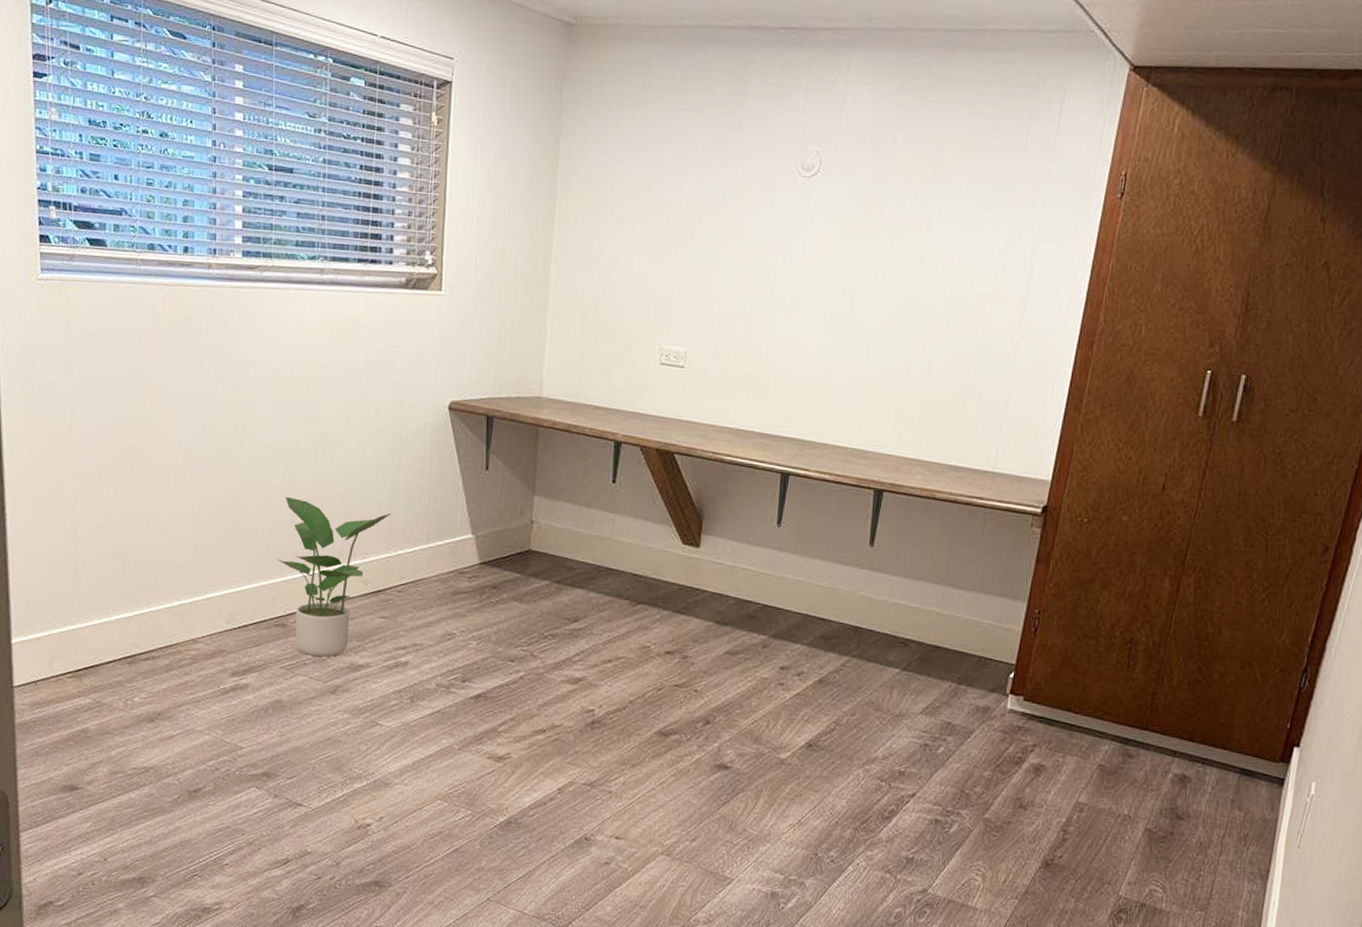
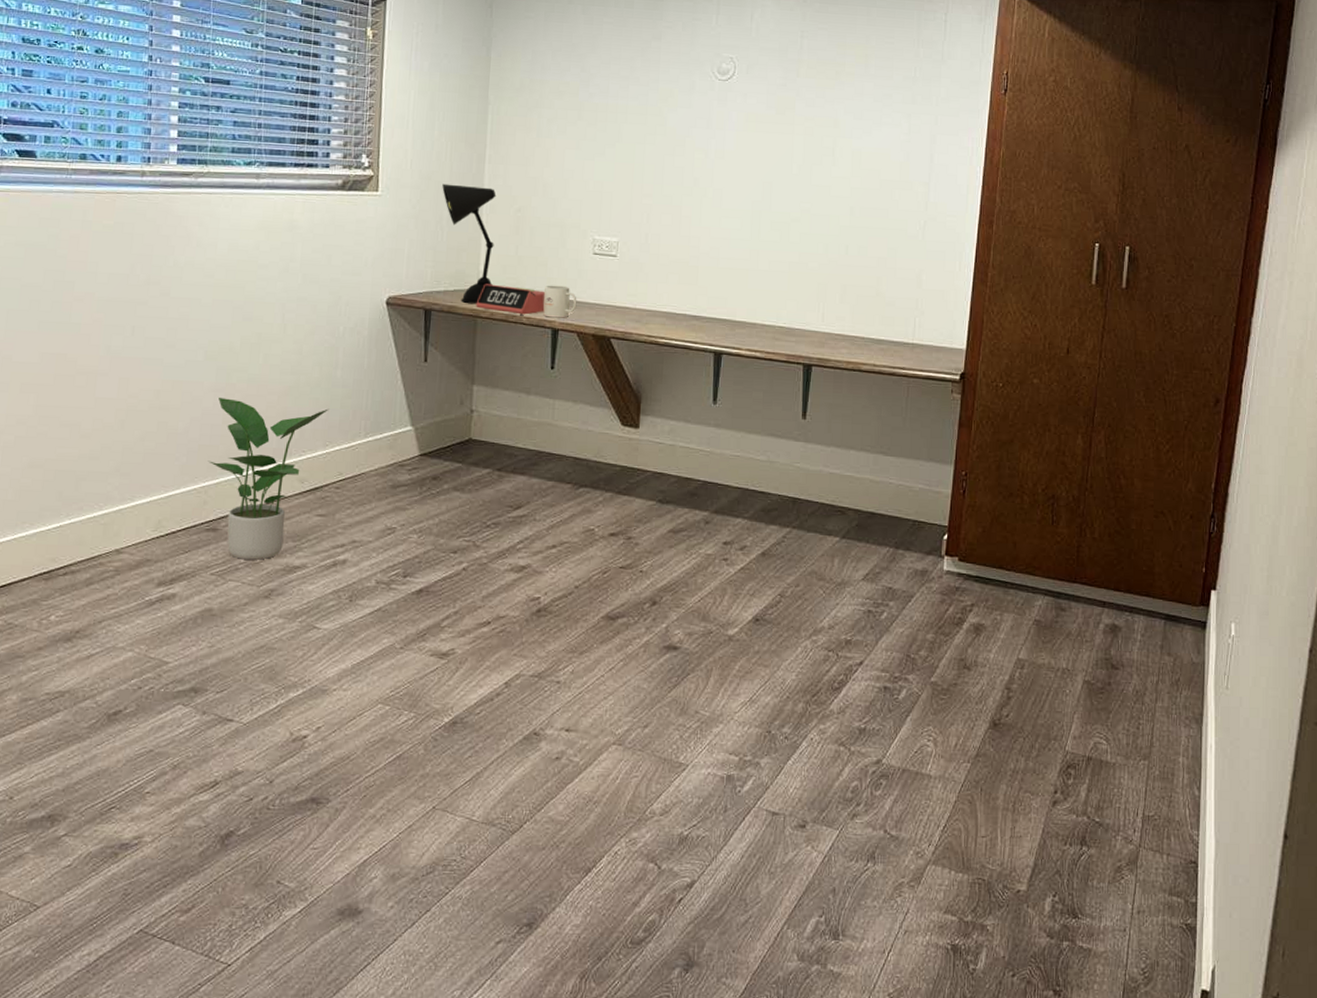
desk lamp: none [506,284,562,413] -> present [442,183,497,305]
alarm clock: none [538,391,609,426] -> present [476,284,545,315]
mug: none [606,395,642,431] -> present [542,285,577,318]

